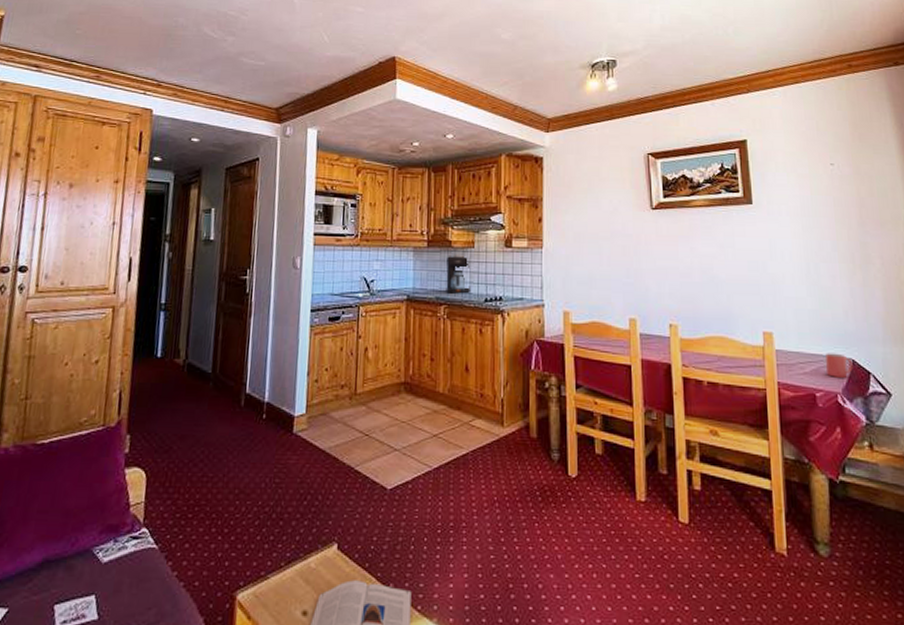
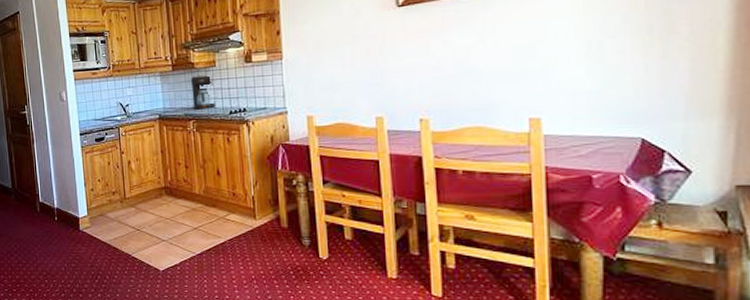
mug: present [825,353,853,378] -> none [606,133,642,158]

